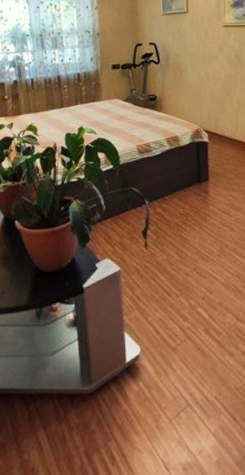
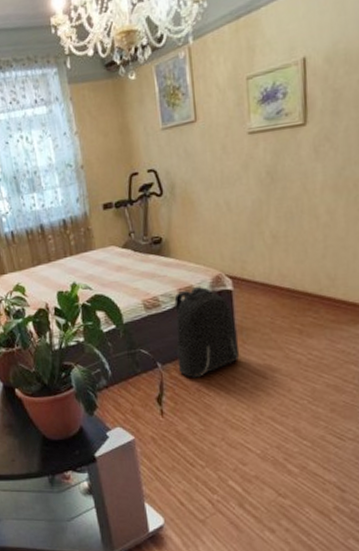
backpack: none [162,137,211,214] -> present [174,286,240,378]

